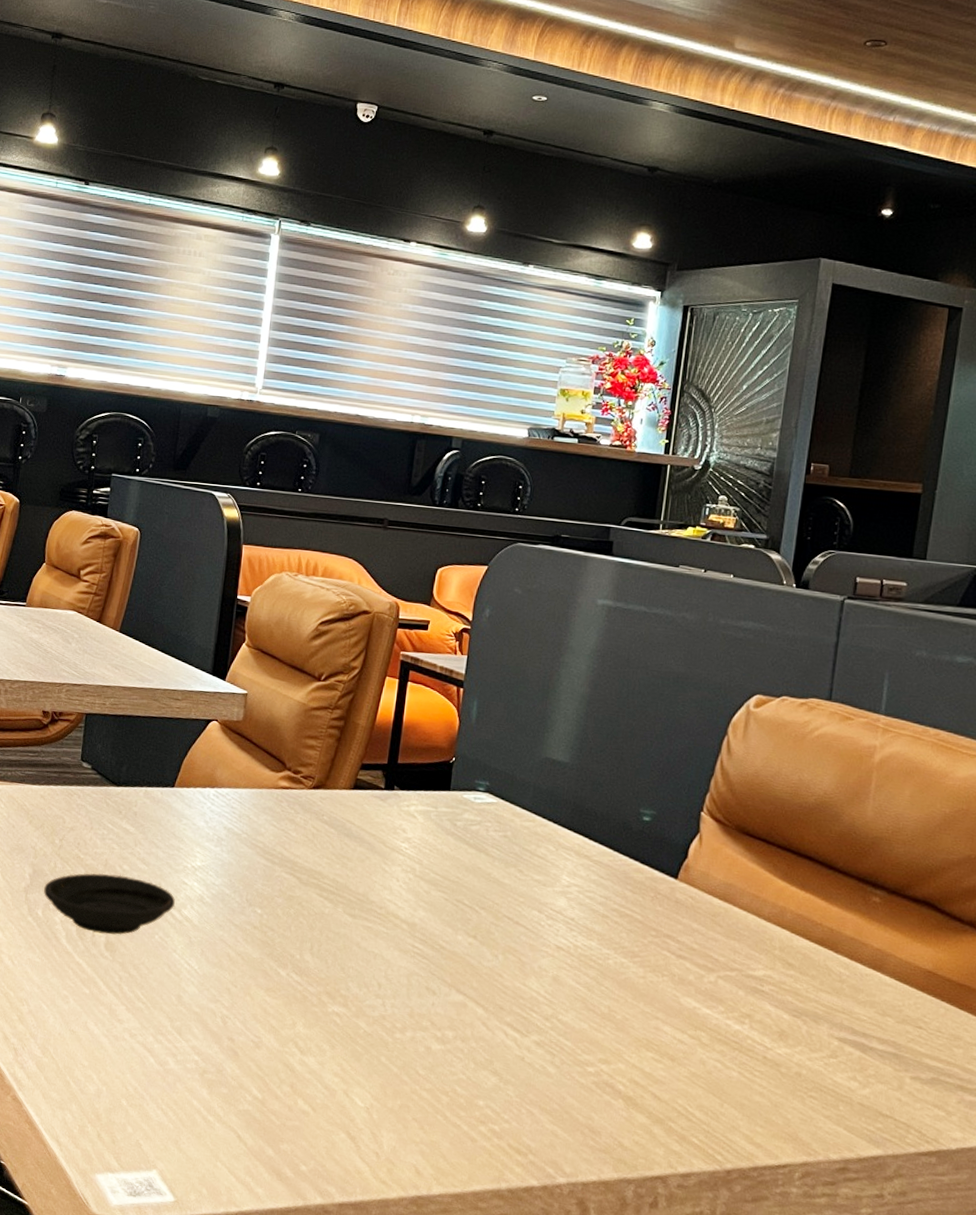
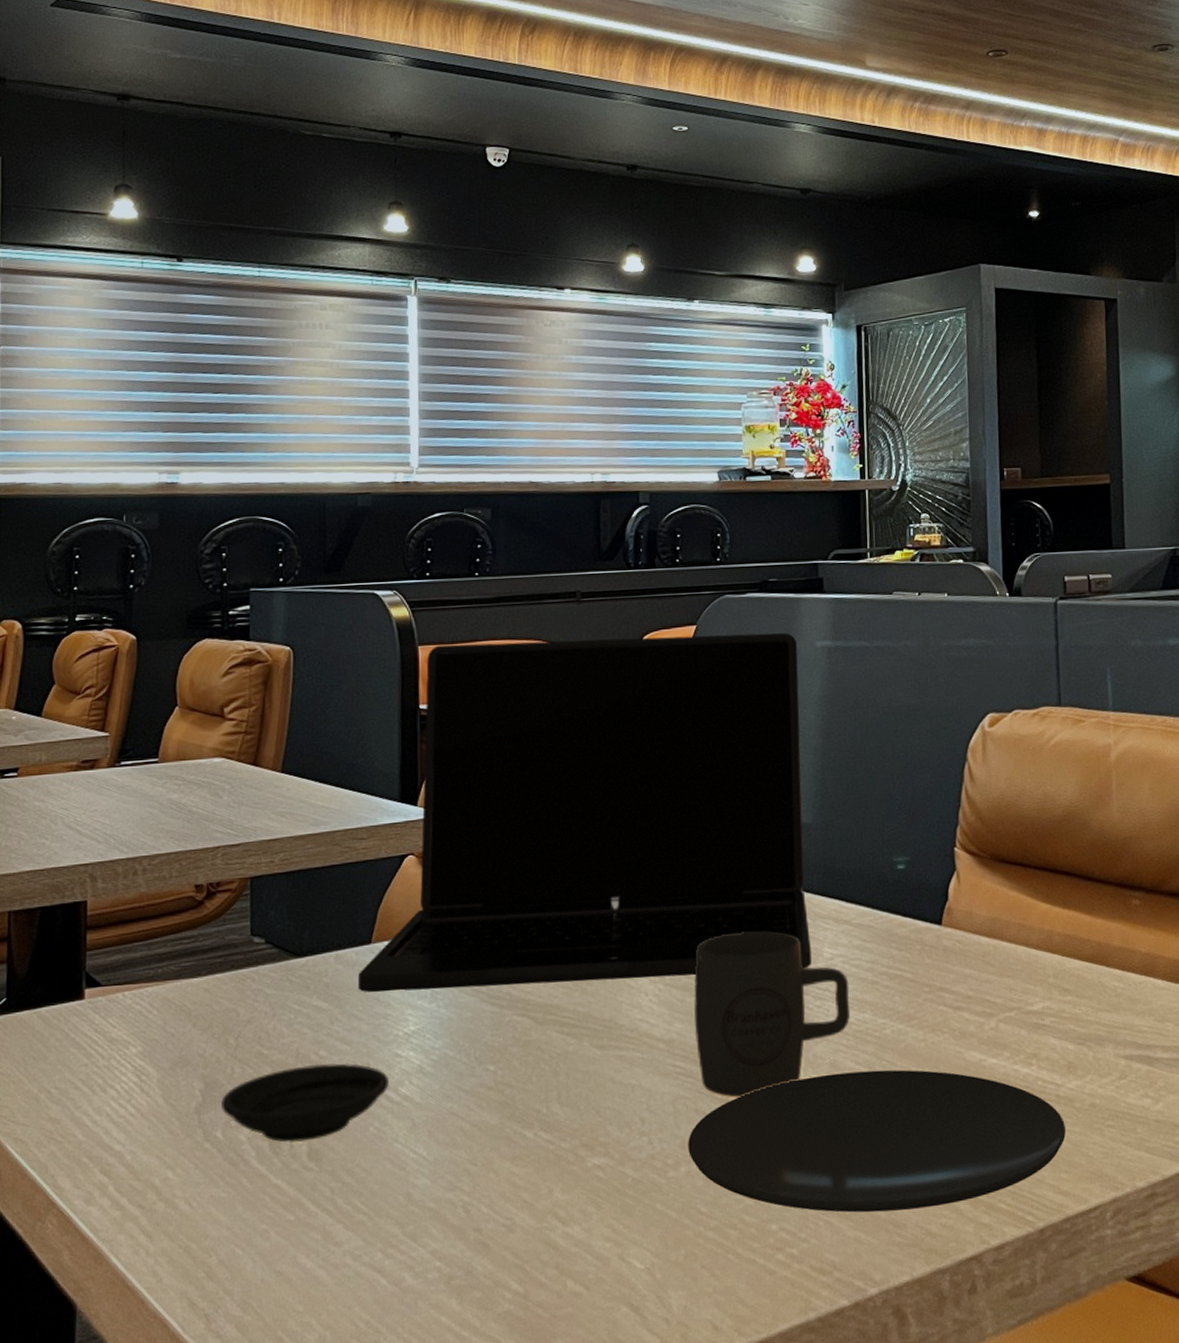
laptop: none [159,547,580,890] -> present [357,632,812,993]
plate: none [415,983,769,1127] -> present [688,1069,1067,1213]
mug: none [435,843,581,987] -> present [693,931,851,1098]

